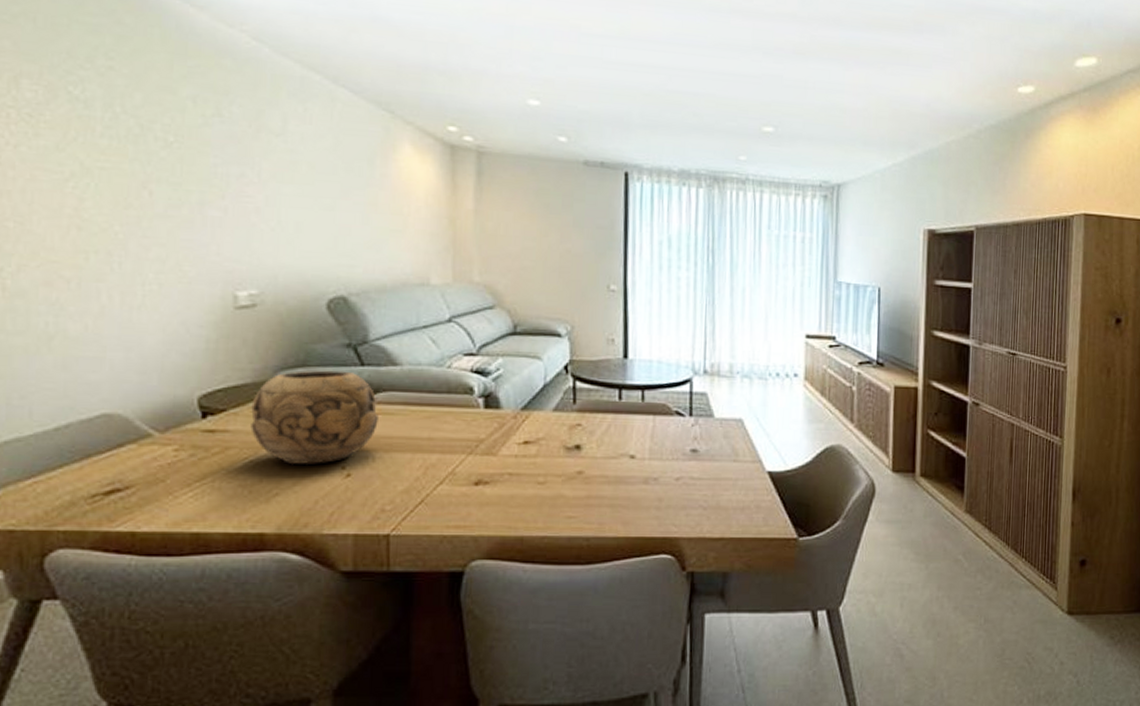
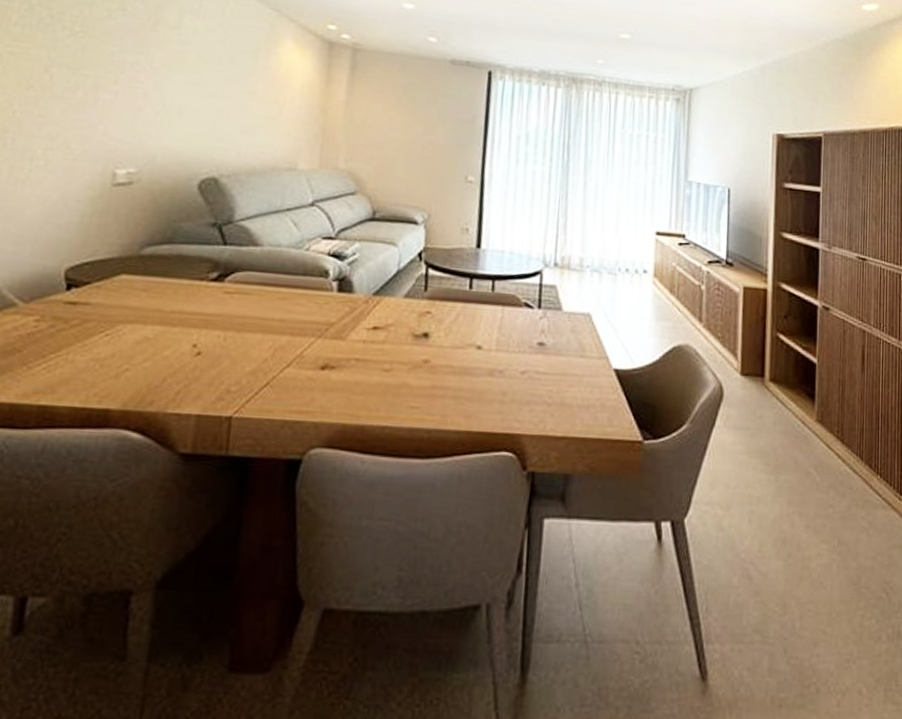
decorative bowl: present [250,370,378,464] -> none [111,248,235,341]

